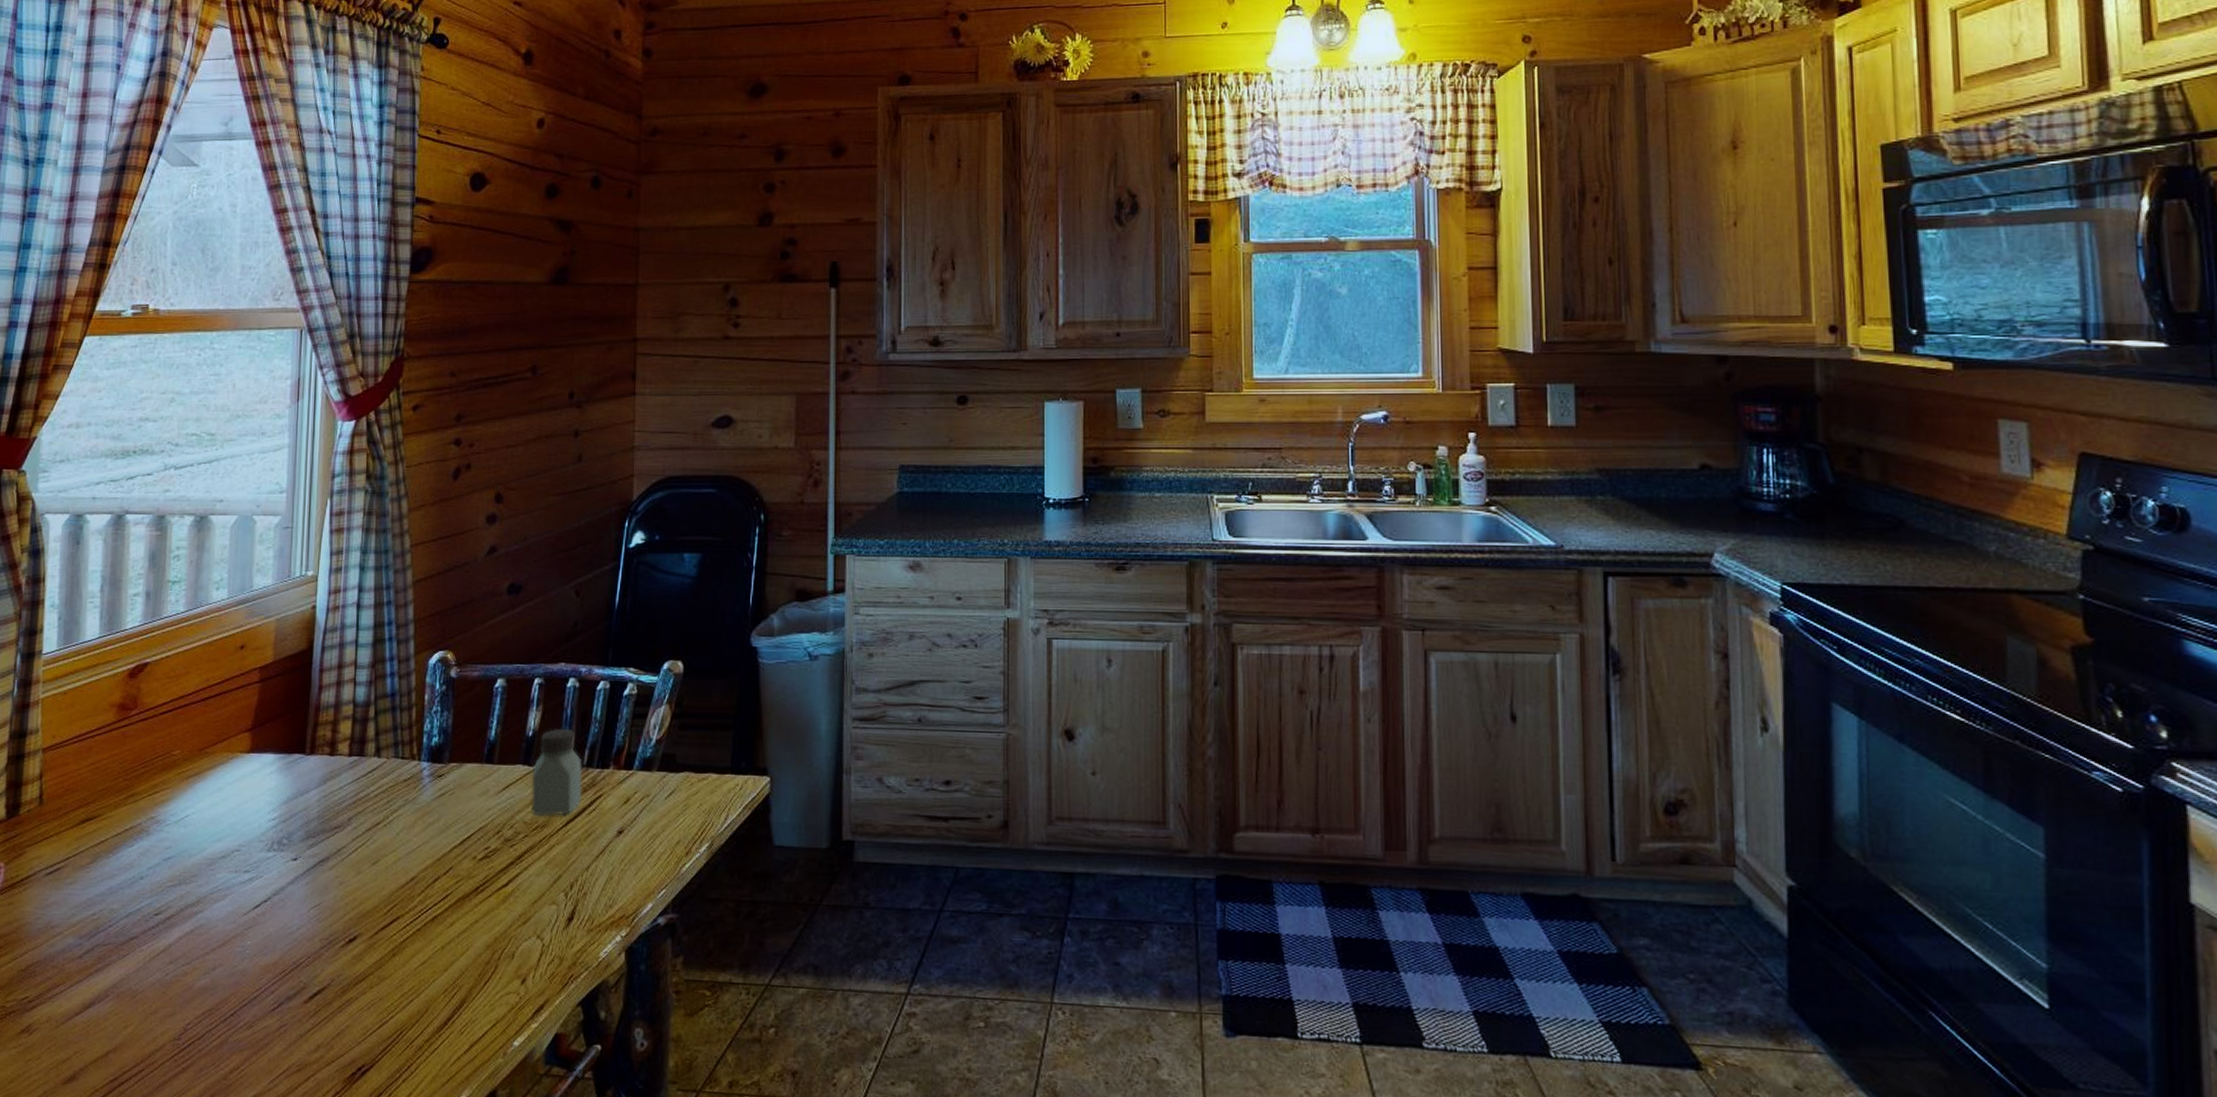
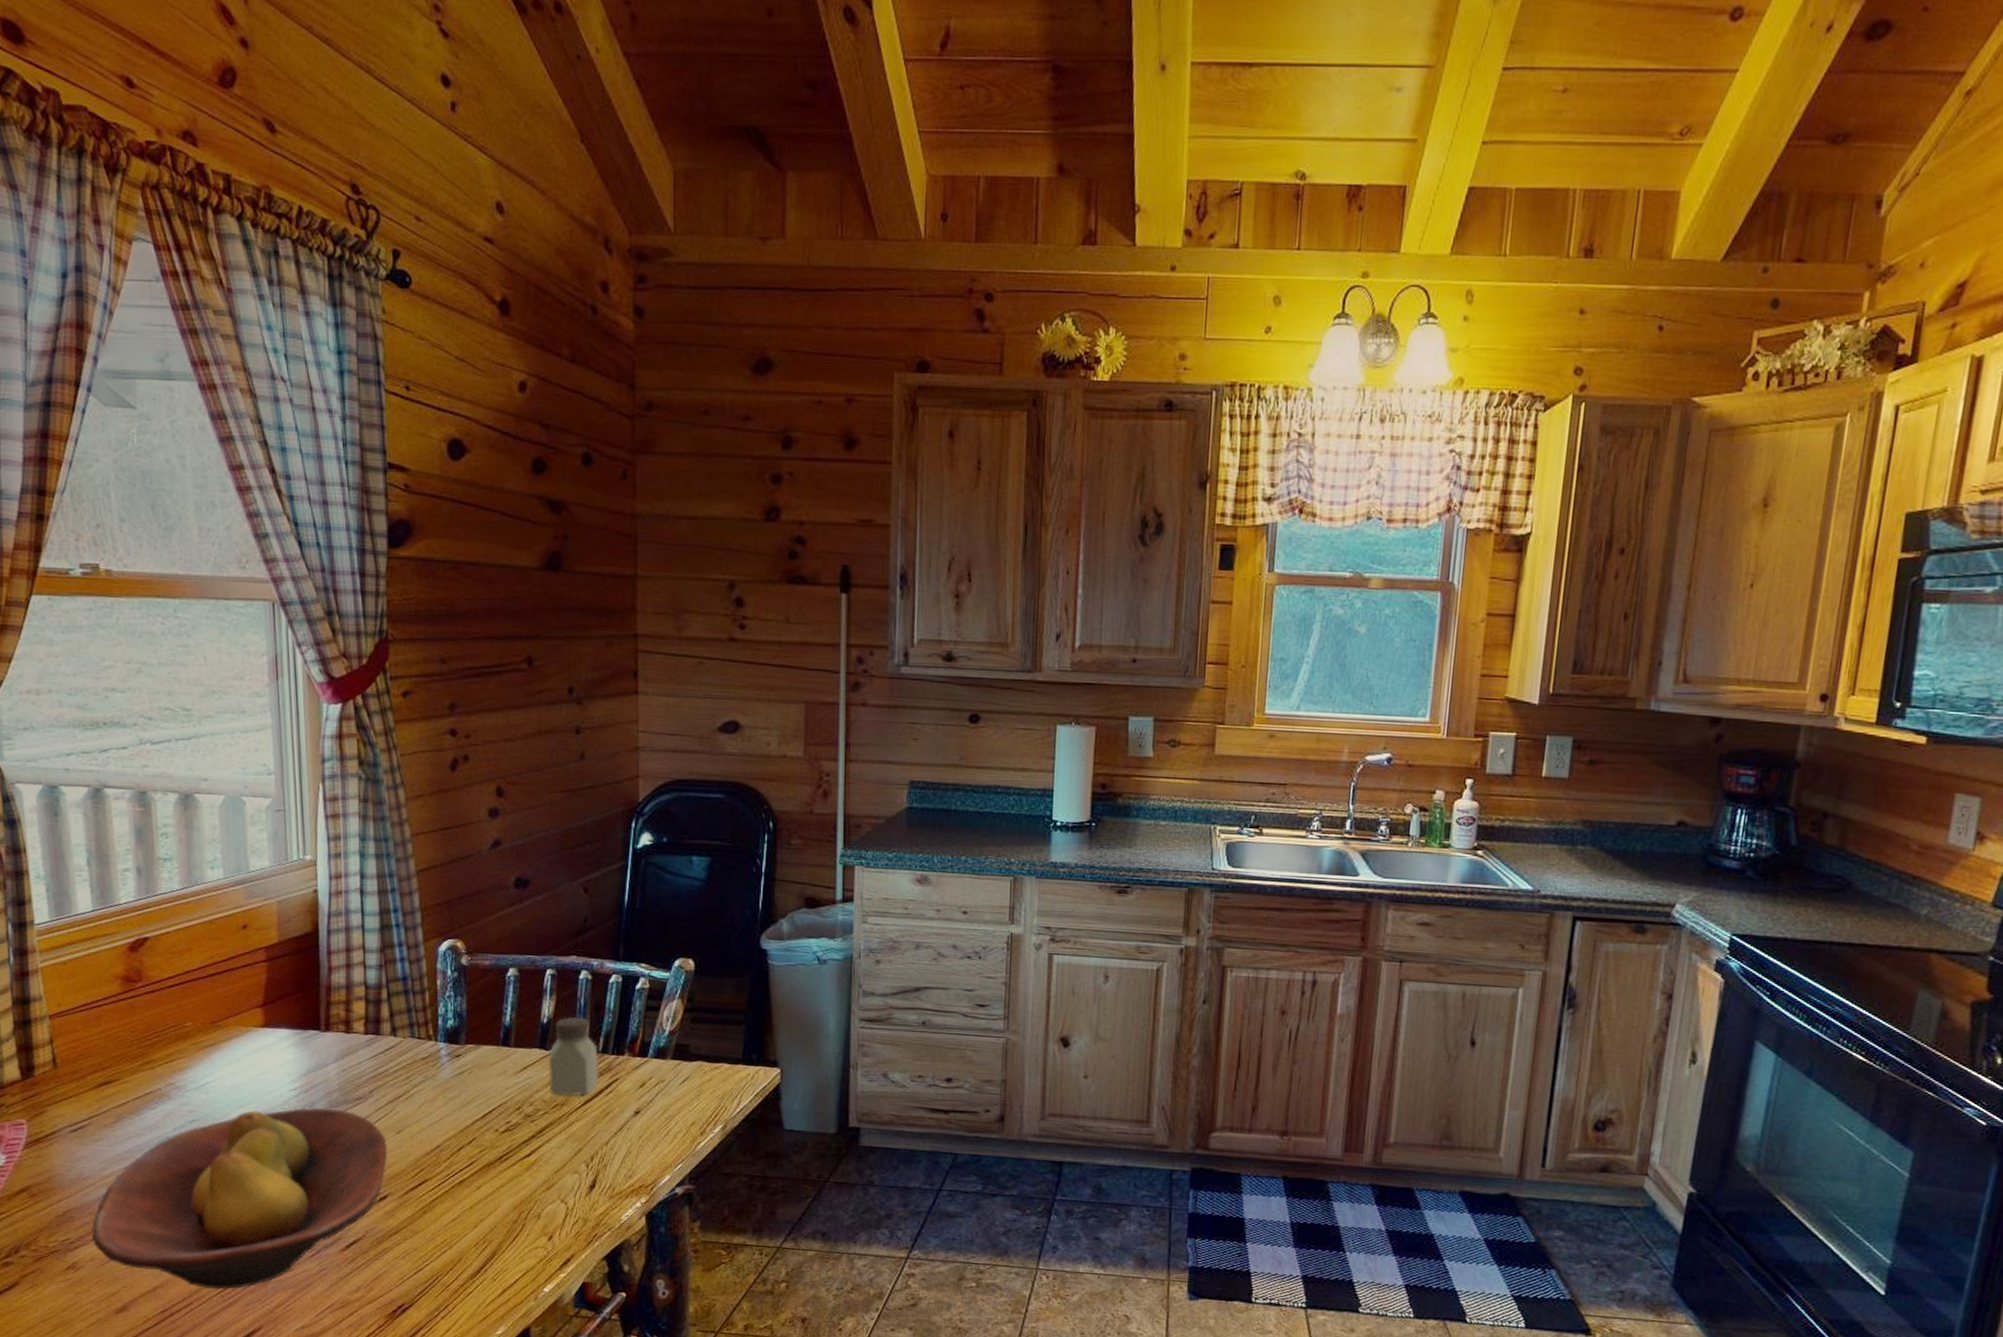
fruit bowl: none [50,838,362,1053] -> present [91,1107,388,1289]

